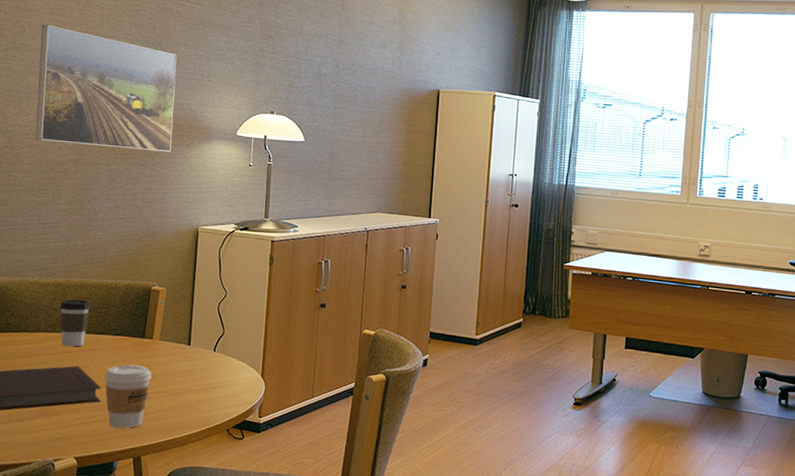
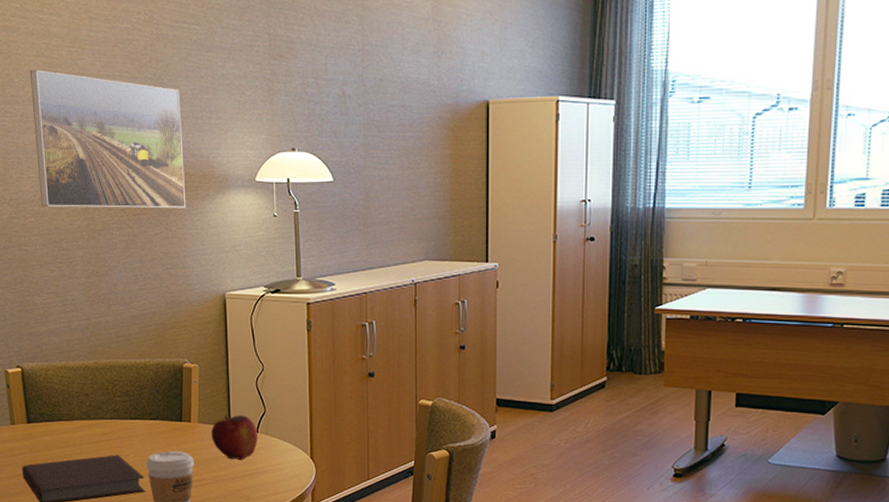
coffee cup: present [59,299,90,347] -> none [90,383,122,435]
fruit: none [170,334,215,375] -> present [211,415,259,460]

